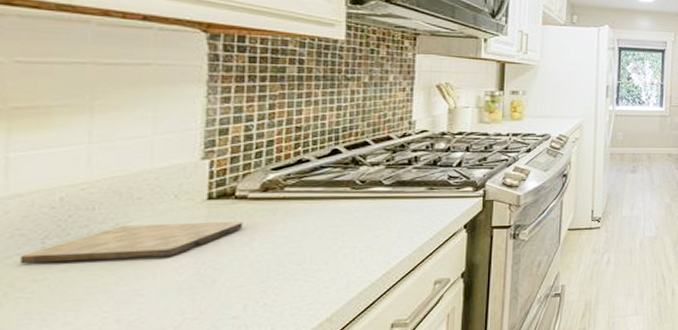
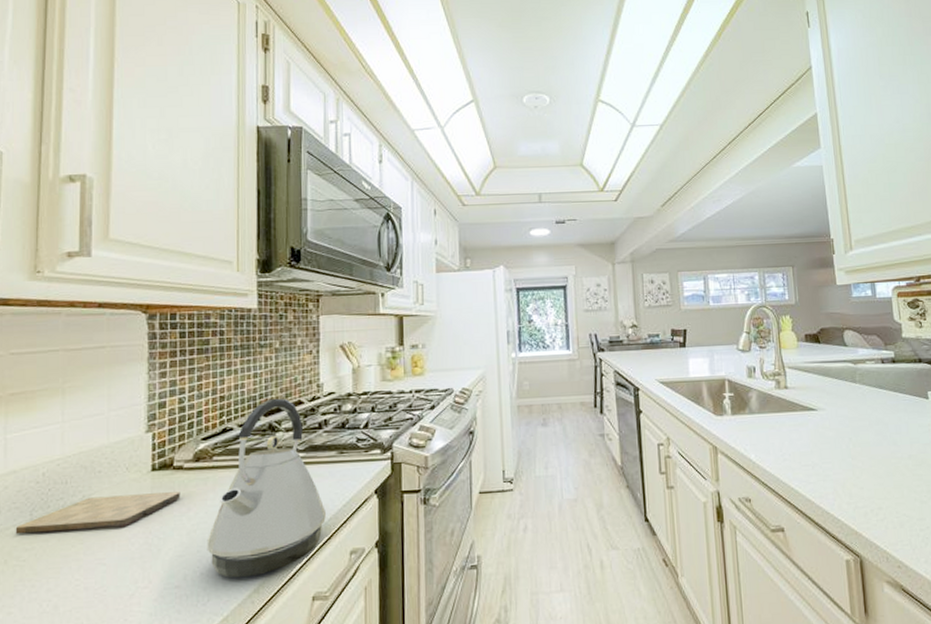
kettle: none [273,132,411,308] -> present [207,398,326,578]

